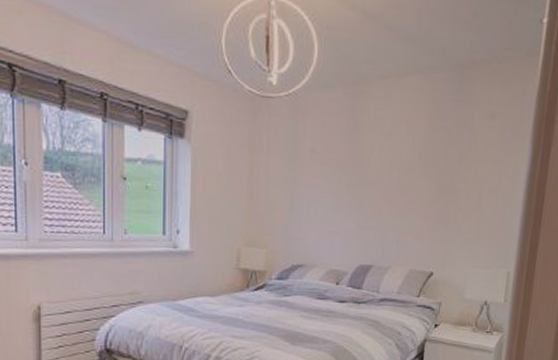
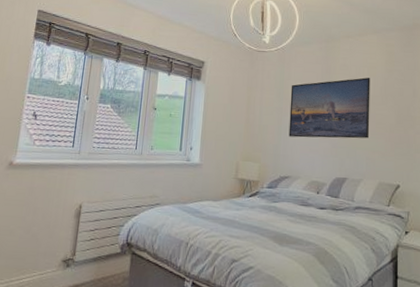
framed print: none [303,136,409,217] -> present [288,77,370,139]

